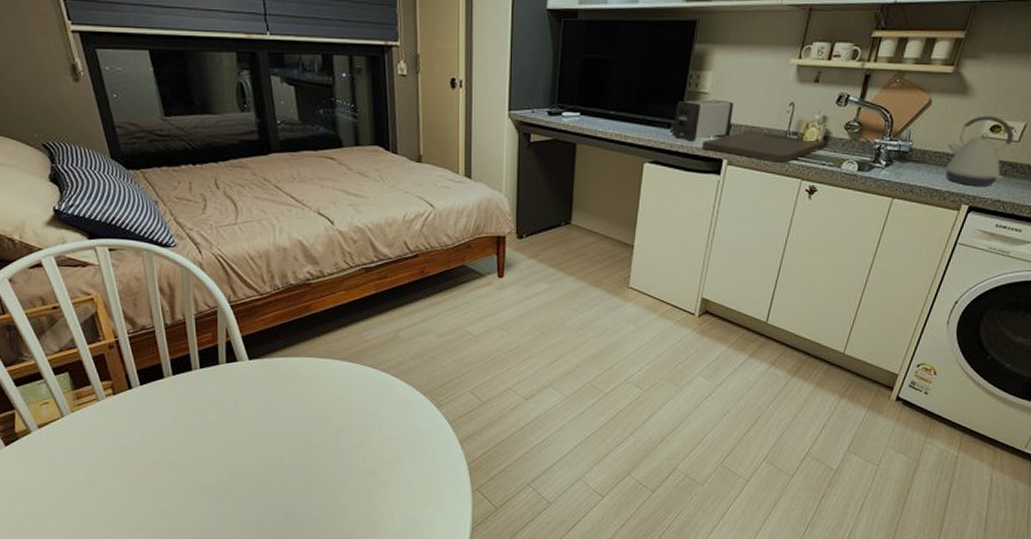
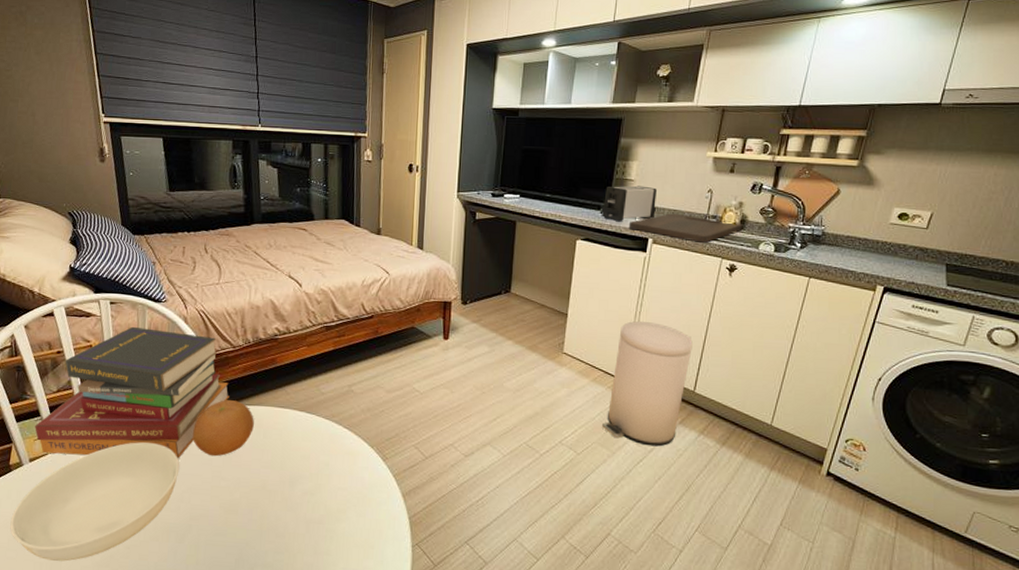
bowl: none [26,400,212,528] -> present [10,442,180,561]
books: none [38,275,261,419] -> present [35,326,229,459]
fruit: none [223,351,291,413] -> present [193,399,254,457]
pedal bin: none [670,251,767,380] -> present [602,321,693,447]
kettle: present [945,116,1015,186] -> none [857,204,922,269]

